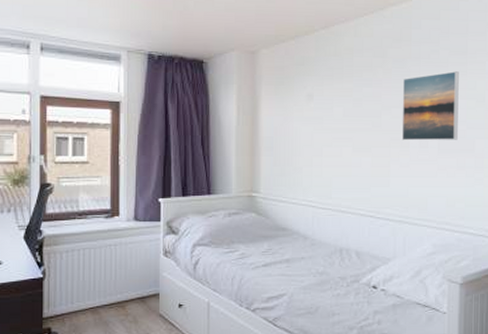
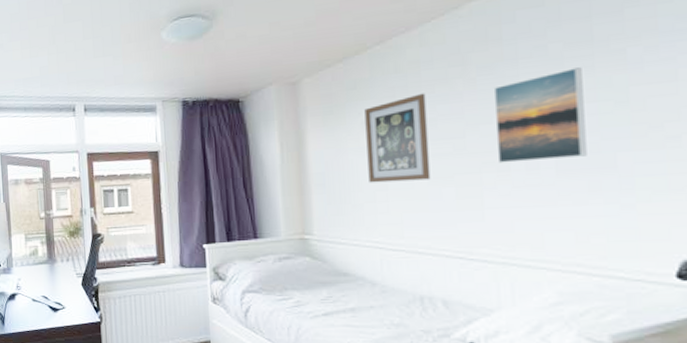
wall art: none [308,76,356,150] -> present [364,93,431,183]

